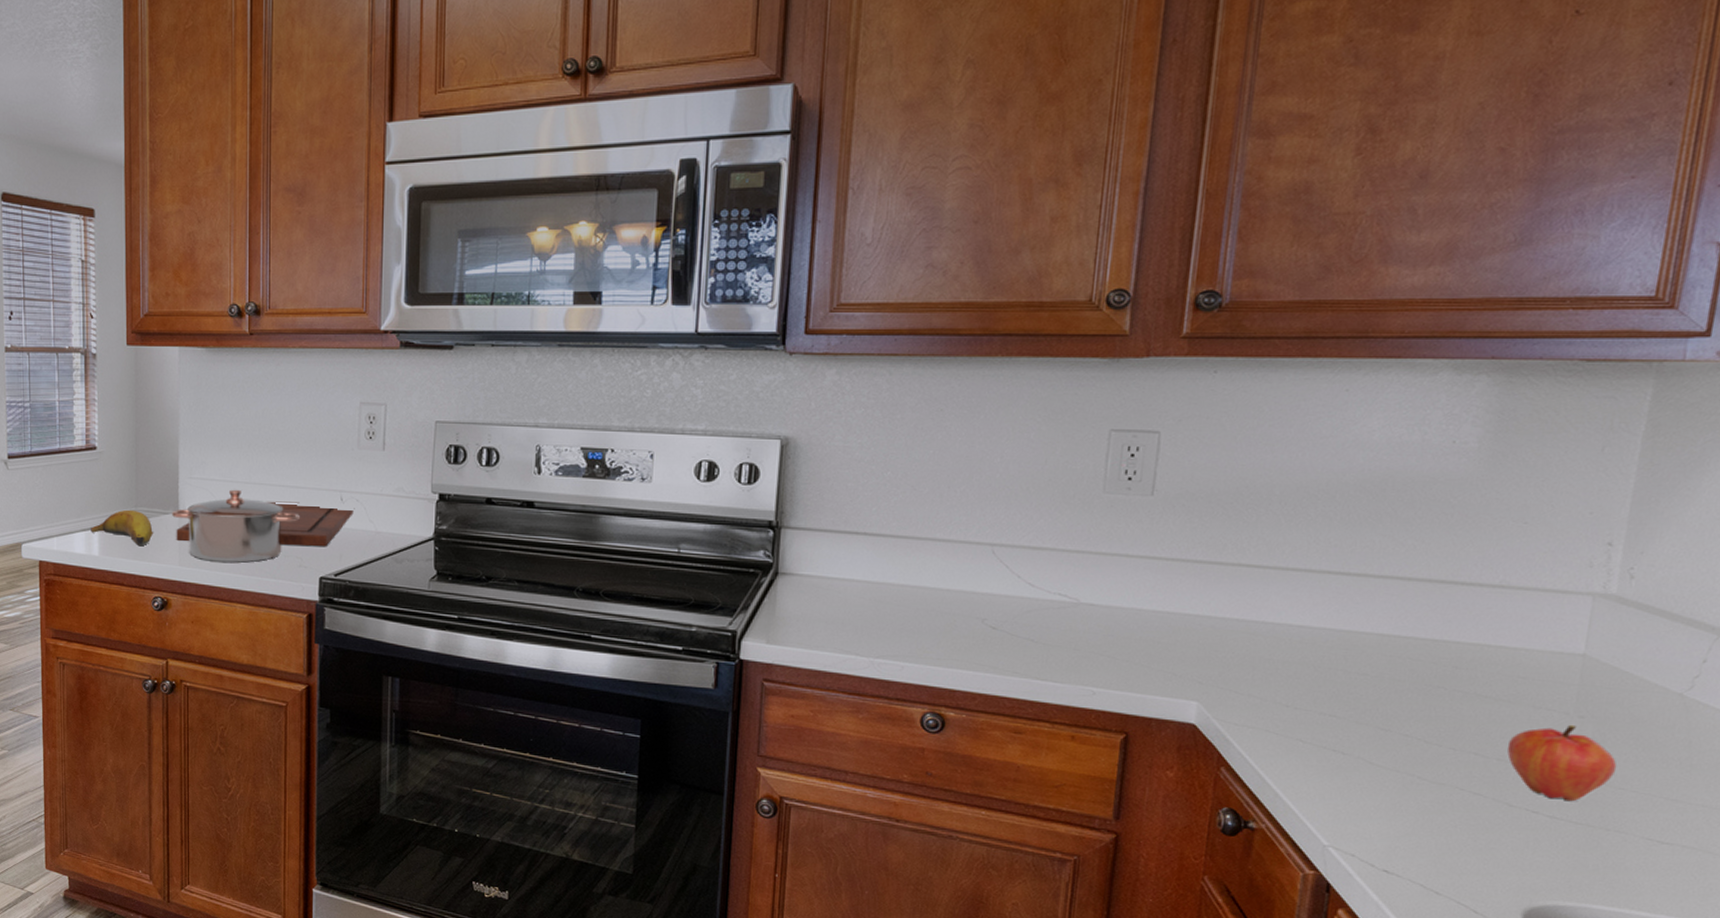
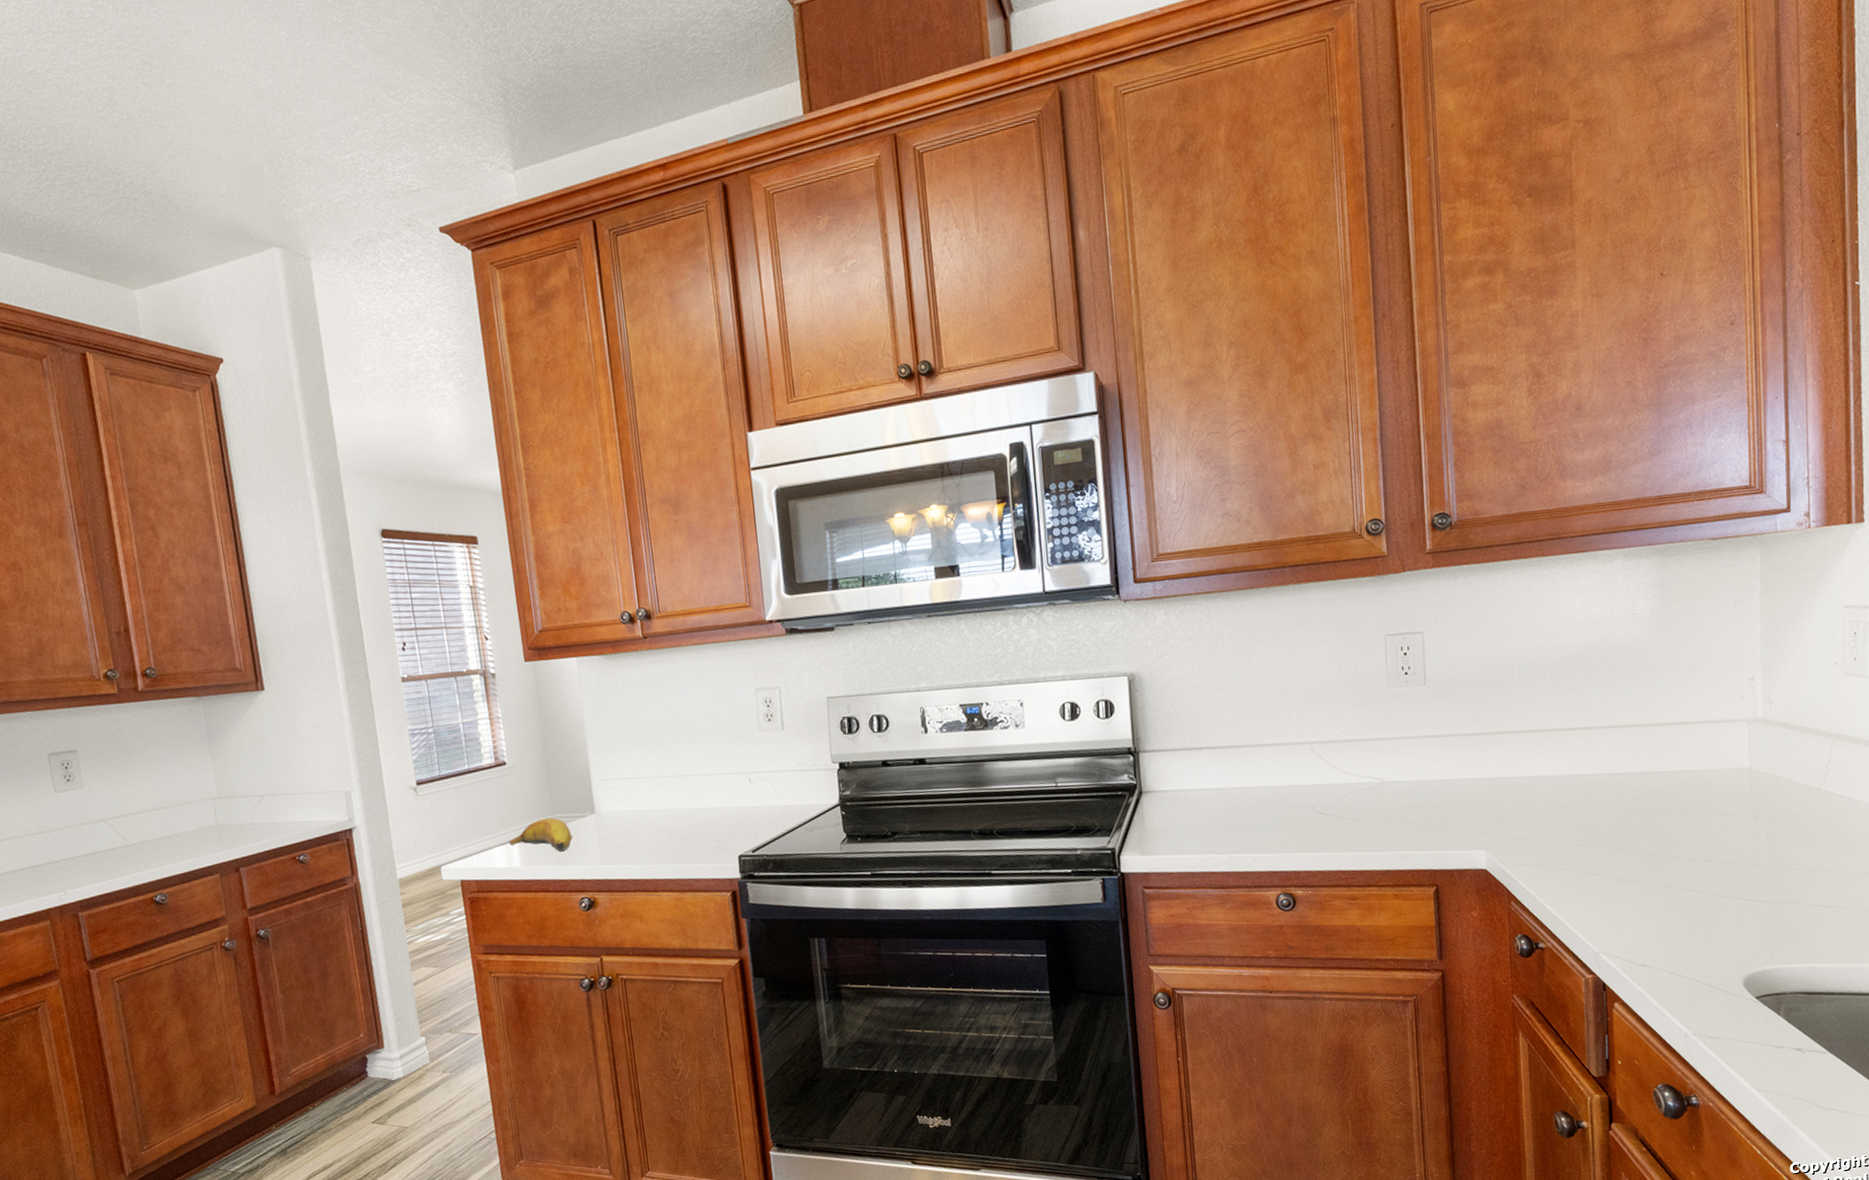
cooking pot: present [171,489,300,563] -> none [588,784,713,856]
cutting board: present [176,501,354,546] -> none [595,788,763,841]
fruit: present [1506,724,1617,802] -> none [1710,824,1786,886]

